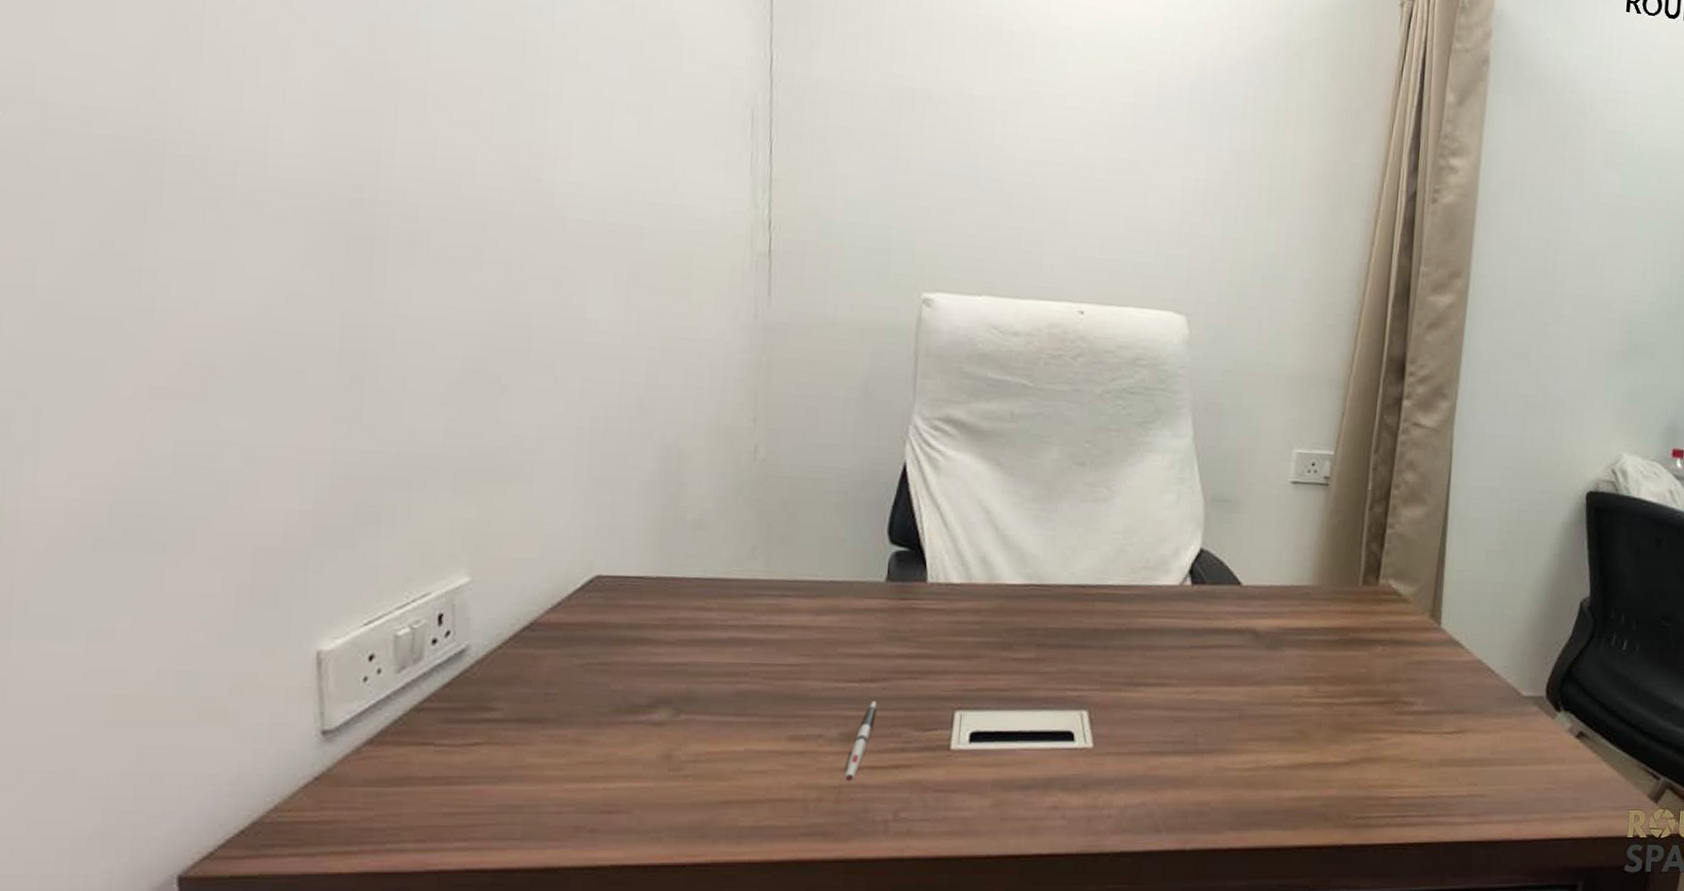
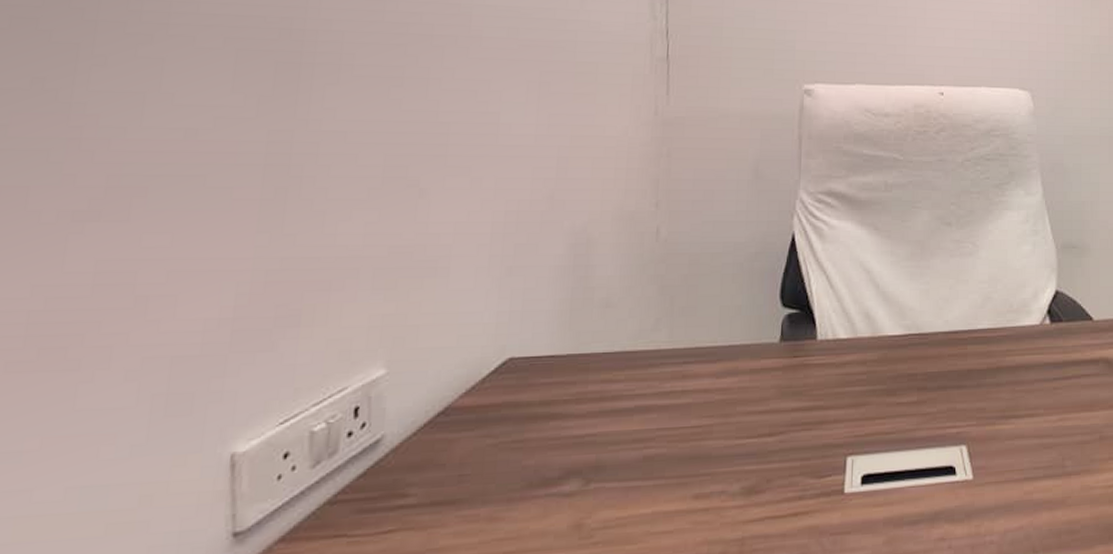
pen: present [844,700,876,782] -> none [746,453,774,534]

